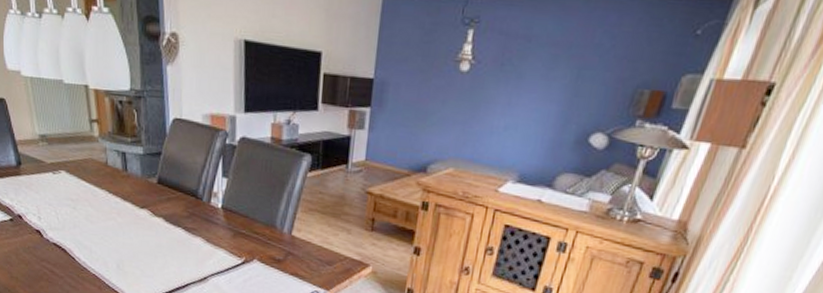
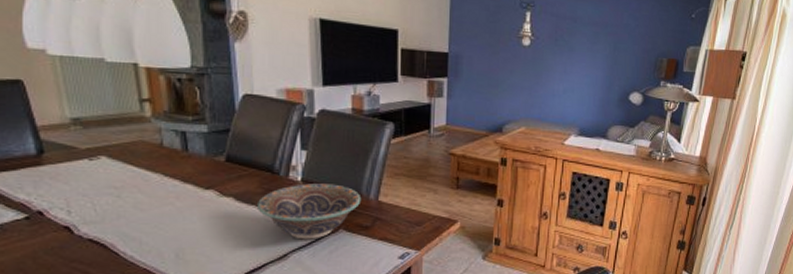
decorative bowl: none [183,211,276,267] -> present [258,183,362,240]

